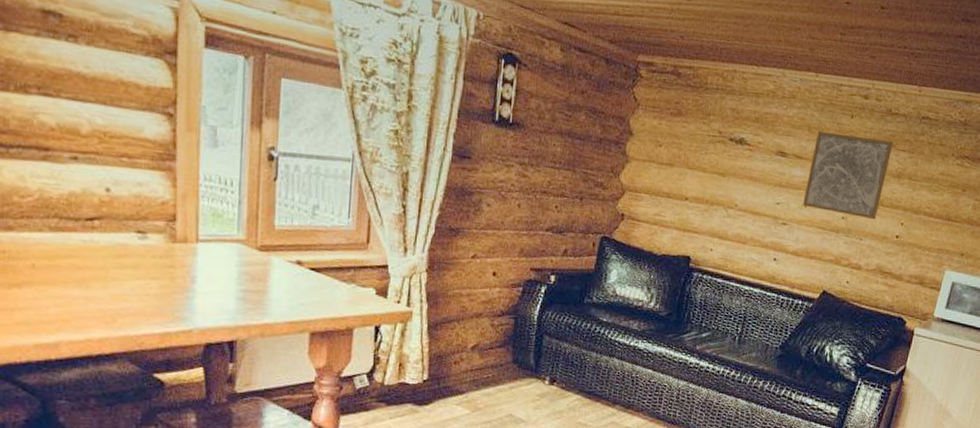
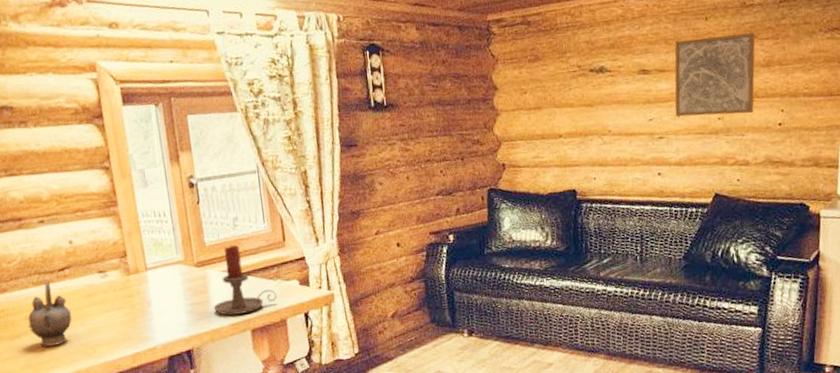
teapot: none [33,227,94,306] -> present [28,279,72,347]
candle holder: none [270,234,347,314] -> present [213,244,277,316]

